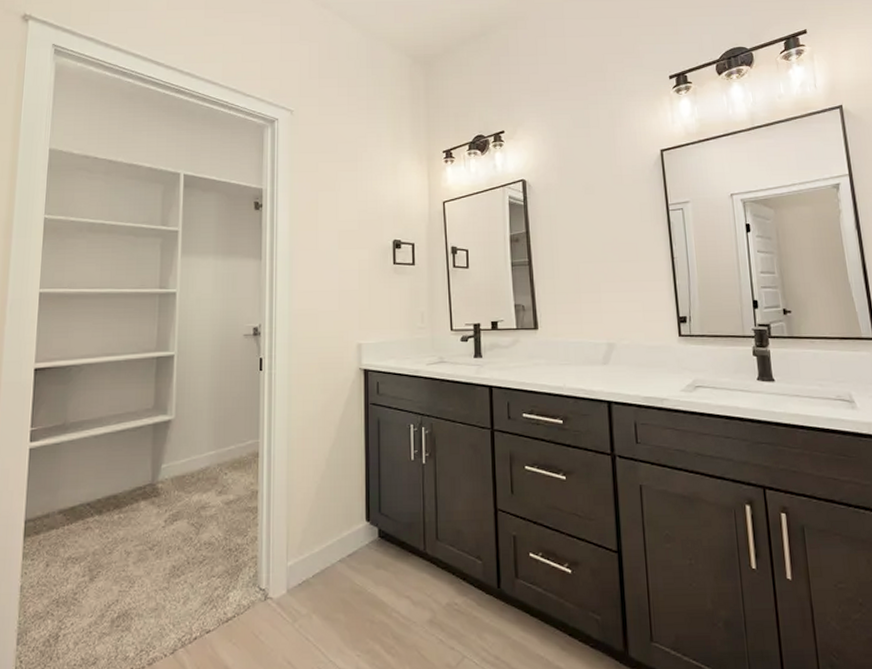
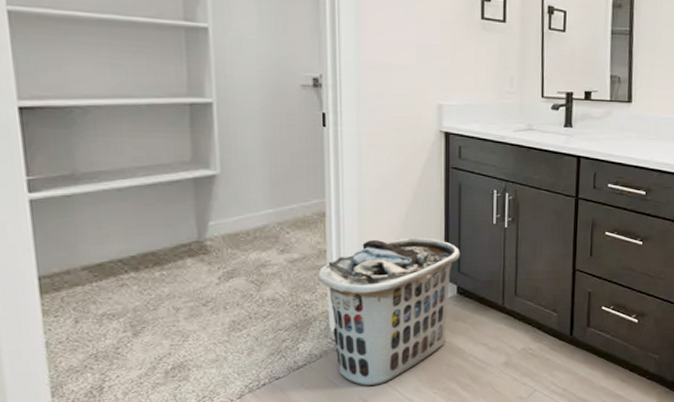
clothes hamper: none [249,476,380,644] -> present [318,237,460,386]

